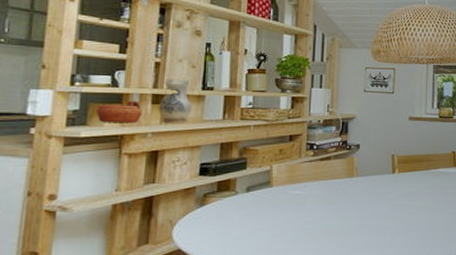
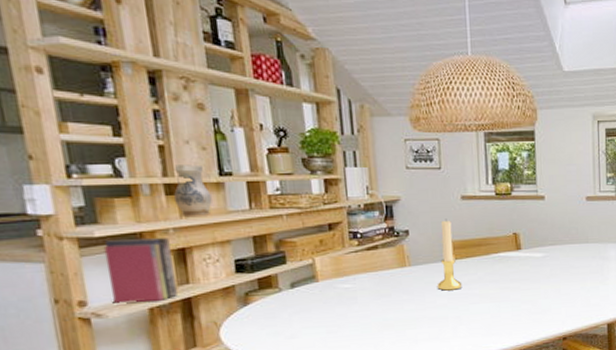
books: none [82,139,147,199] -> present [103,237,177,303]
ceramic pot: present [96,101,142,124] -> none [104,193,158,220]
candle holder: none [379,136,403,201] -> present [437,218,463,291]

